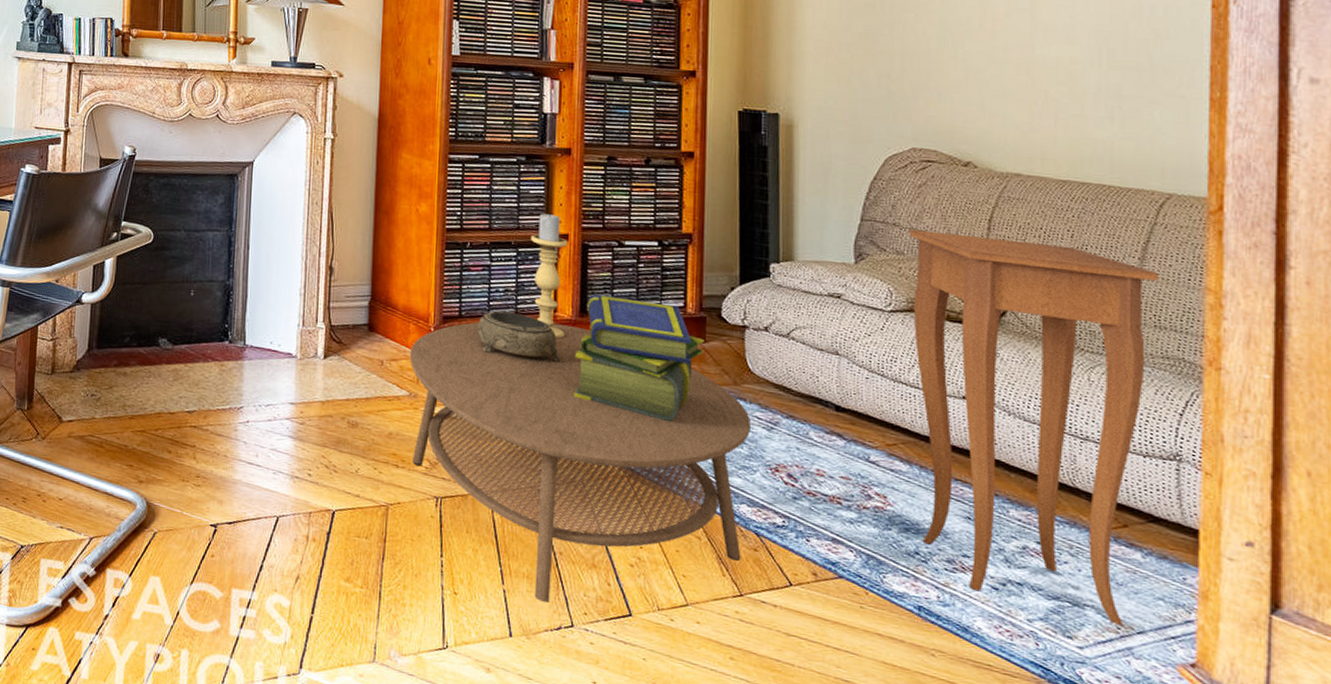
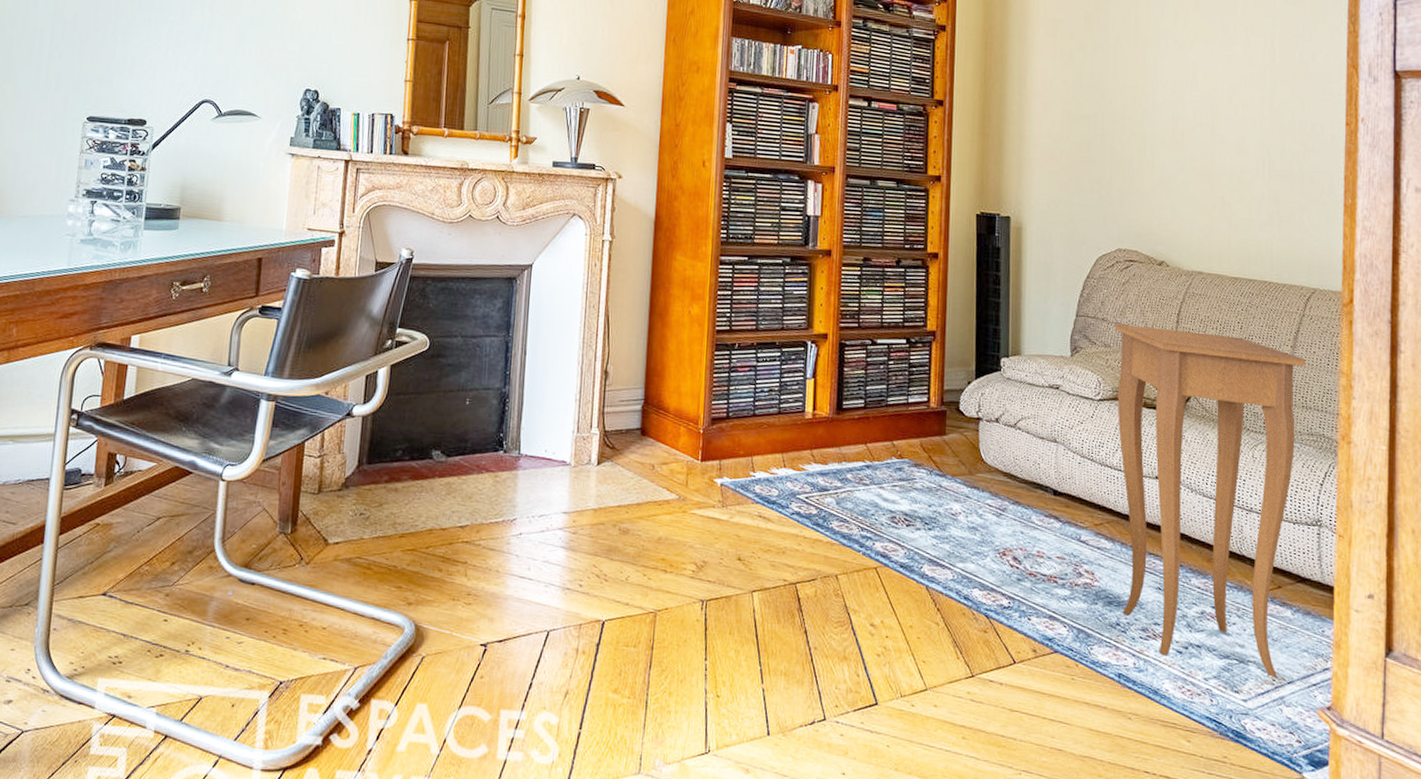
coffee table: present [409,321,752,602] -> none [679,421,984,698]
decorative bowl: present [478,311,560,362] -> none [744,411,818,459]
candle holder: present [531,213,567,339] -> none [794,313,826,437]
stack of books: present [573,293,704,421] -> none [829,391,944,512]

